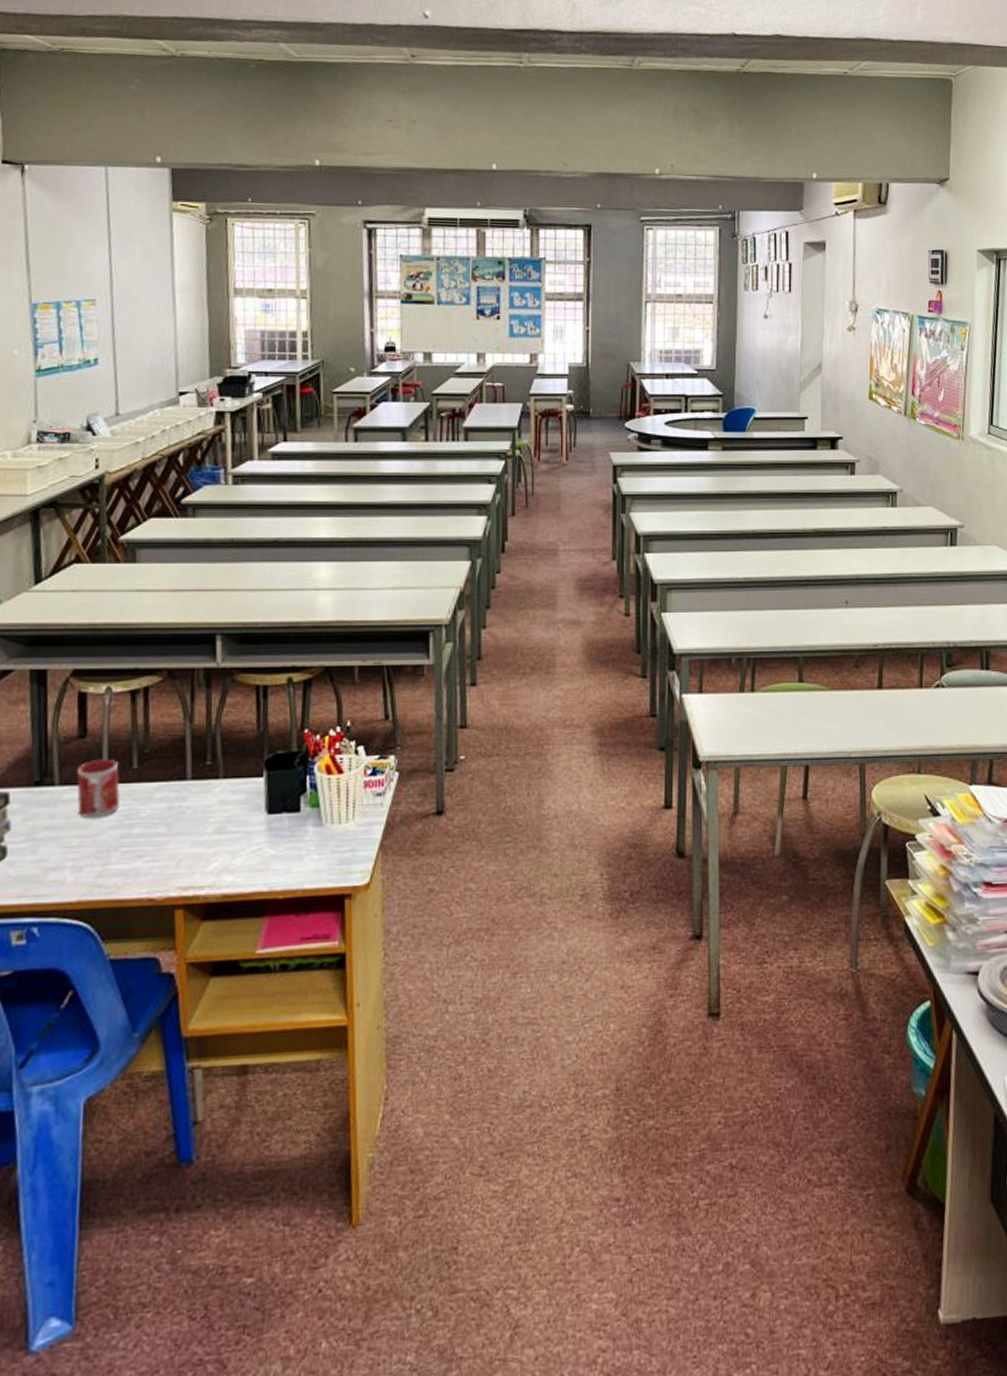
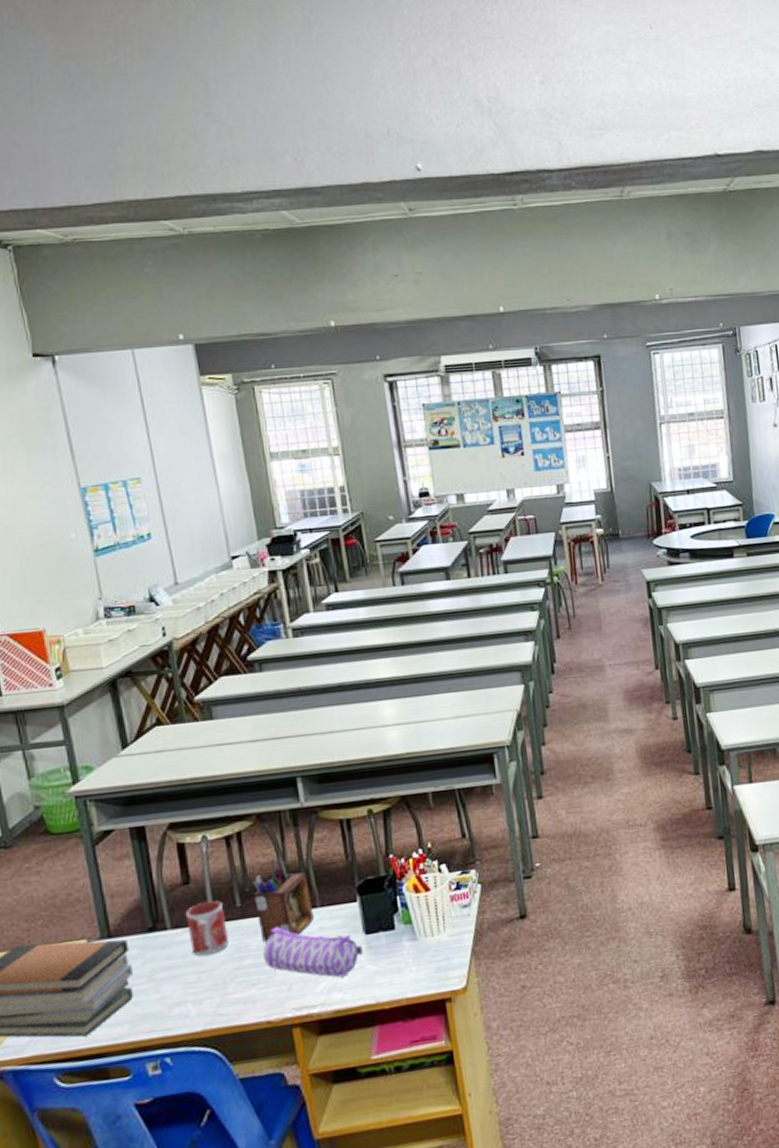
desk organizer: none [151,720,215,810] -> present [252,858,314,942]
pencil case: none [154,795,262,859] -> present [263,927,363,978]

